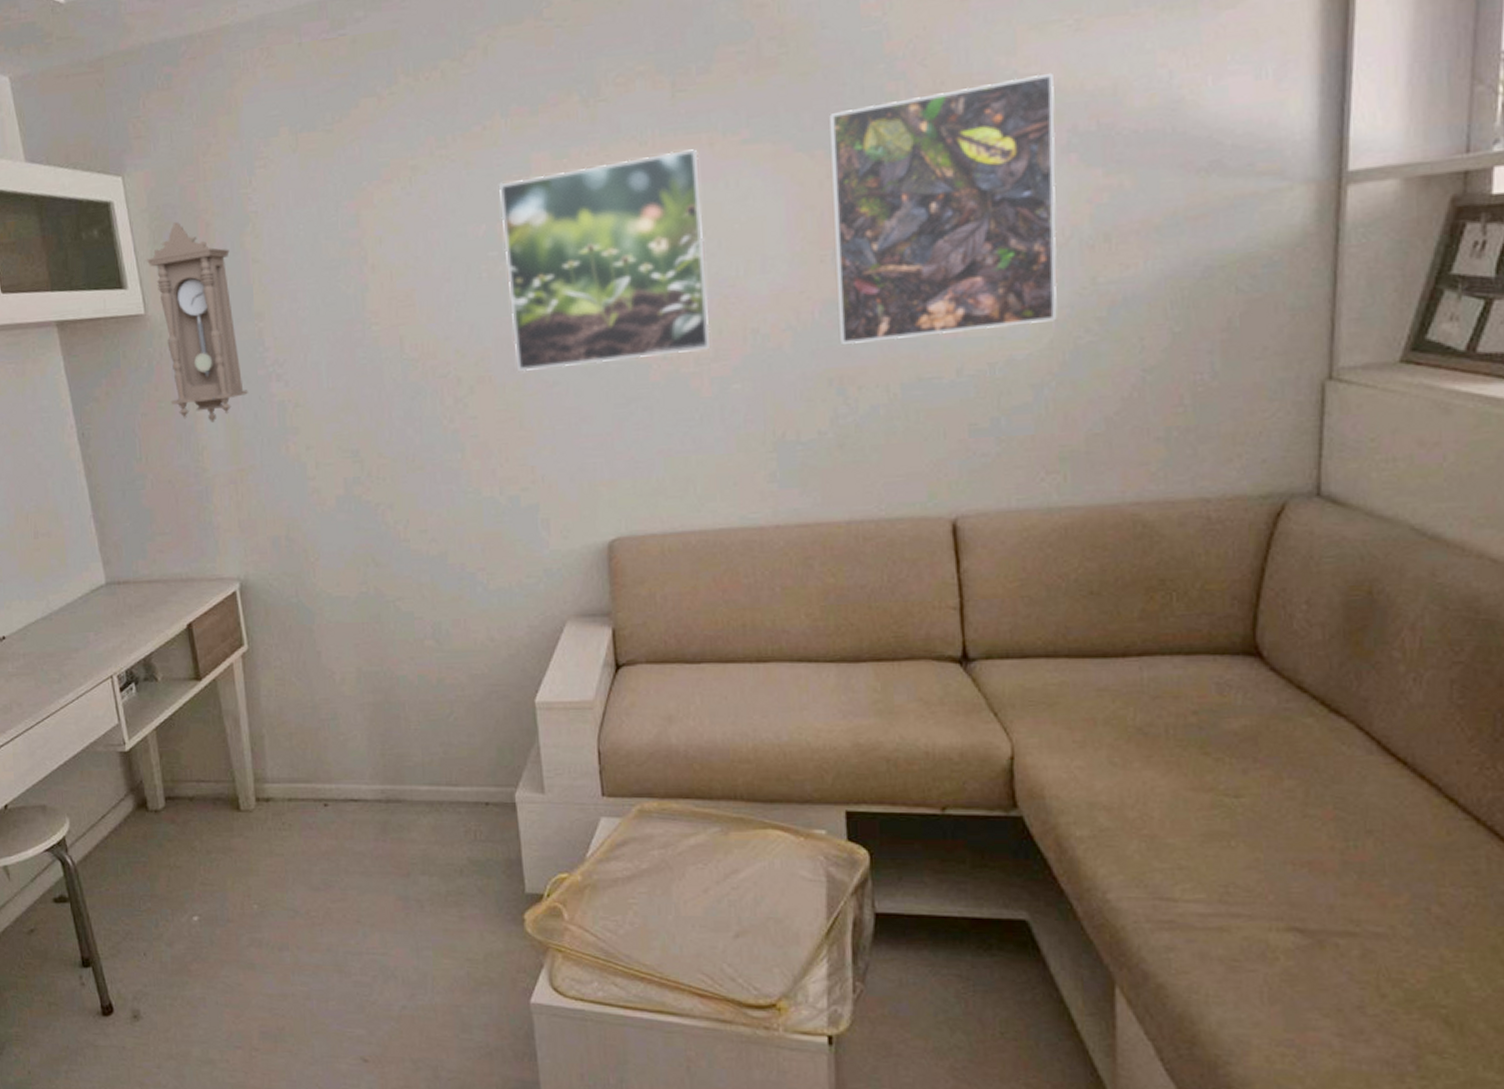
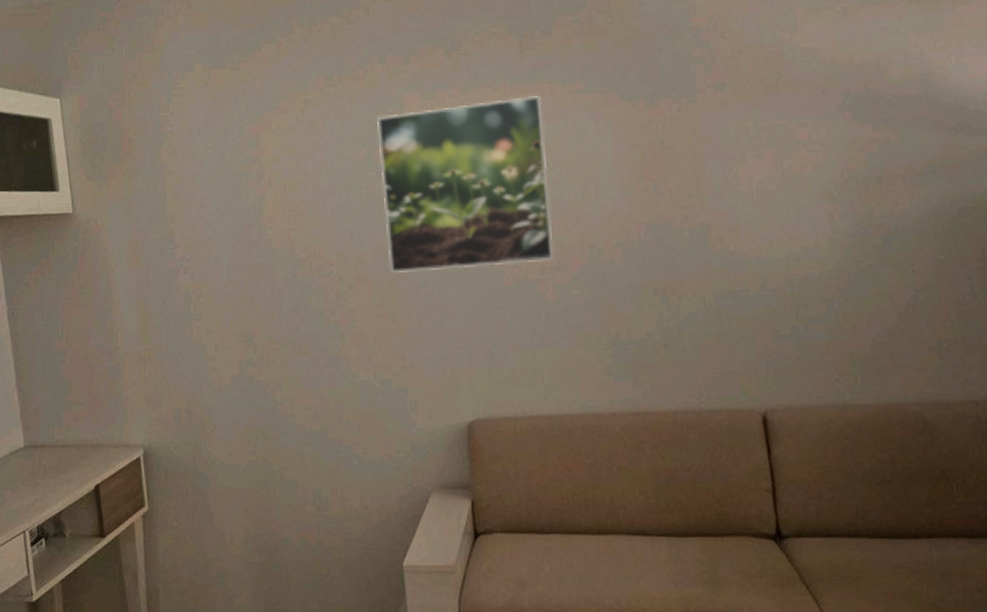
pendulum clock: present [146,222,248,423] -> none [76,138,159,308]
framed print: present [829,74,1058,345] -> none [648,48,841,261]

